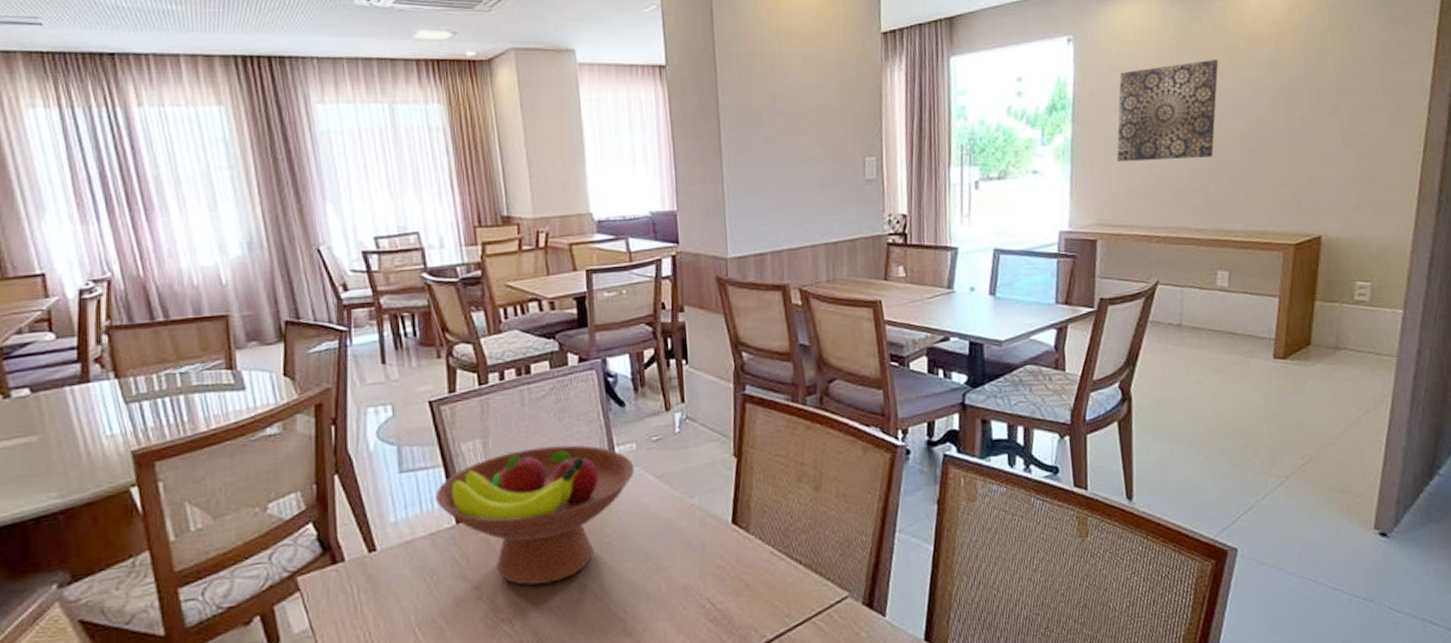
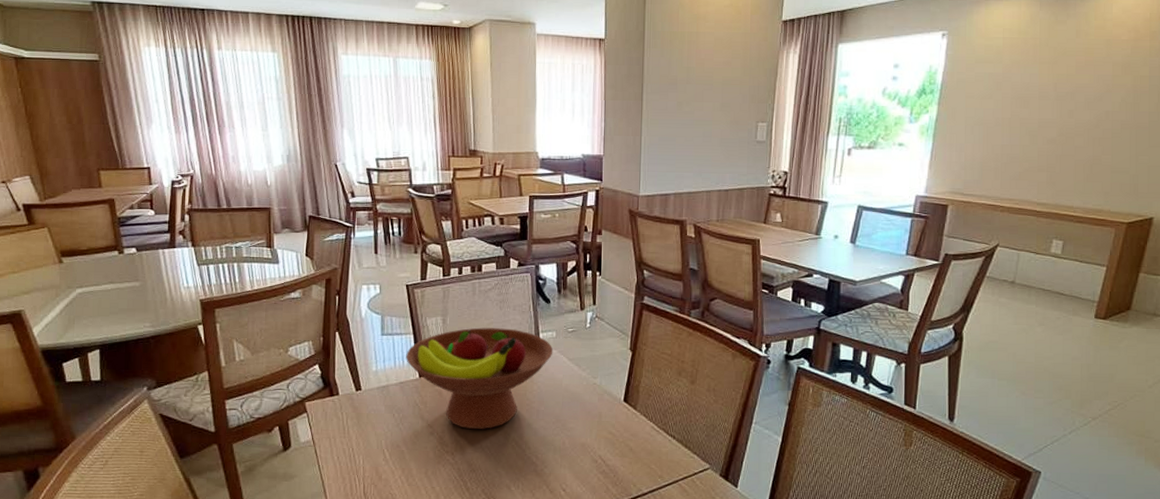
wall art: present [1116,60,1219,163] -> none [974,58,1077,143]

